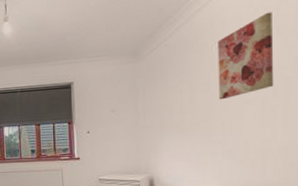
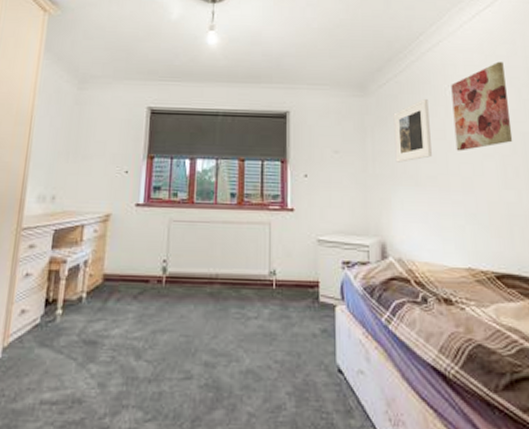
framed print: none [162,57,196,115] -> present [393,99,432,163]

